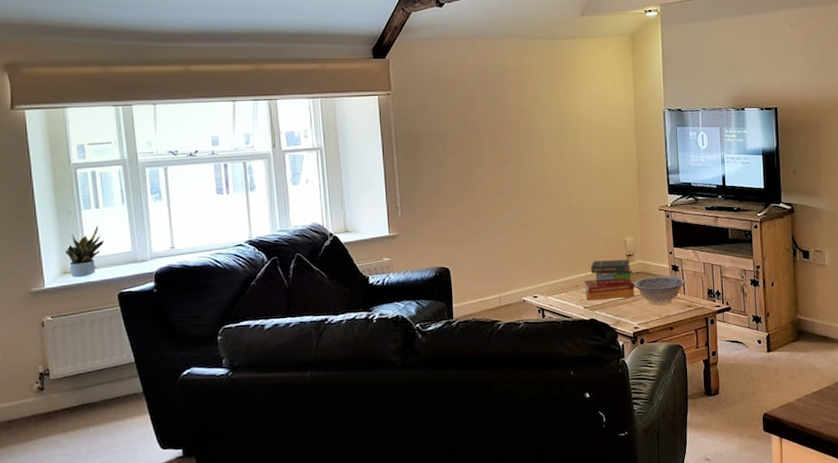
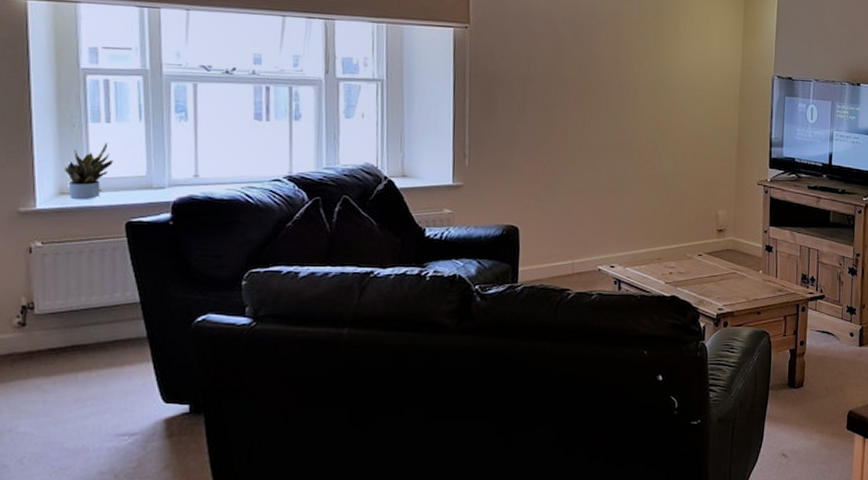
books: present [584,259,635,300] -> none [667,233,723,276]
decorative bowl: present [632,276,686,306] -> none [721,255,779,287]

